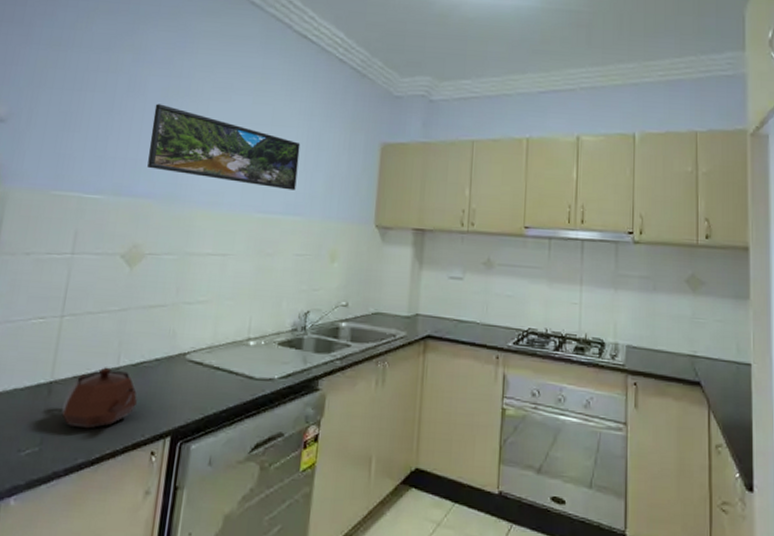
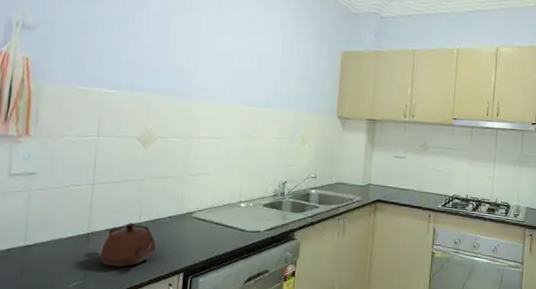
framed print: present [147,104,301,190] -> none [154,16,277,88]

